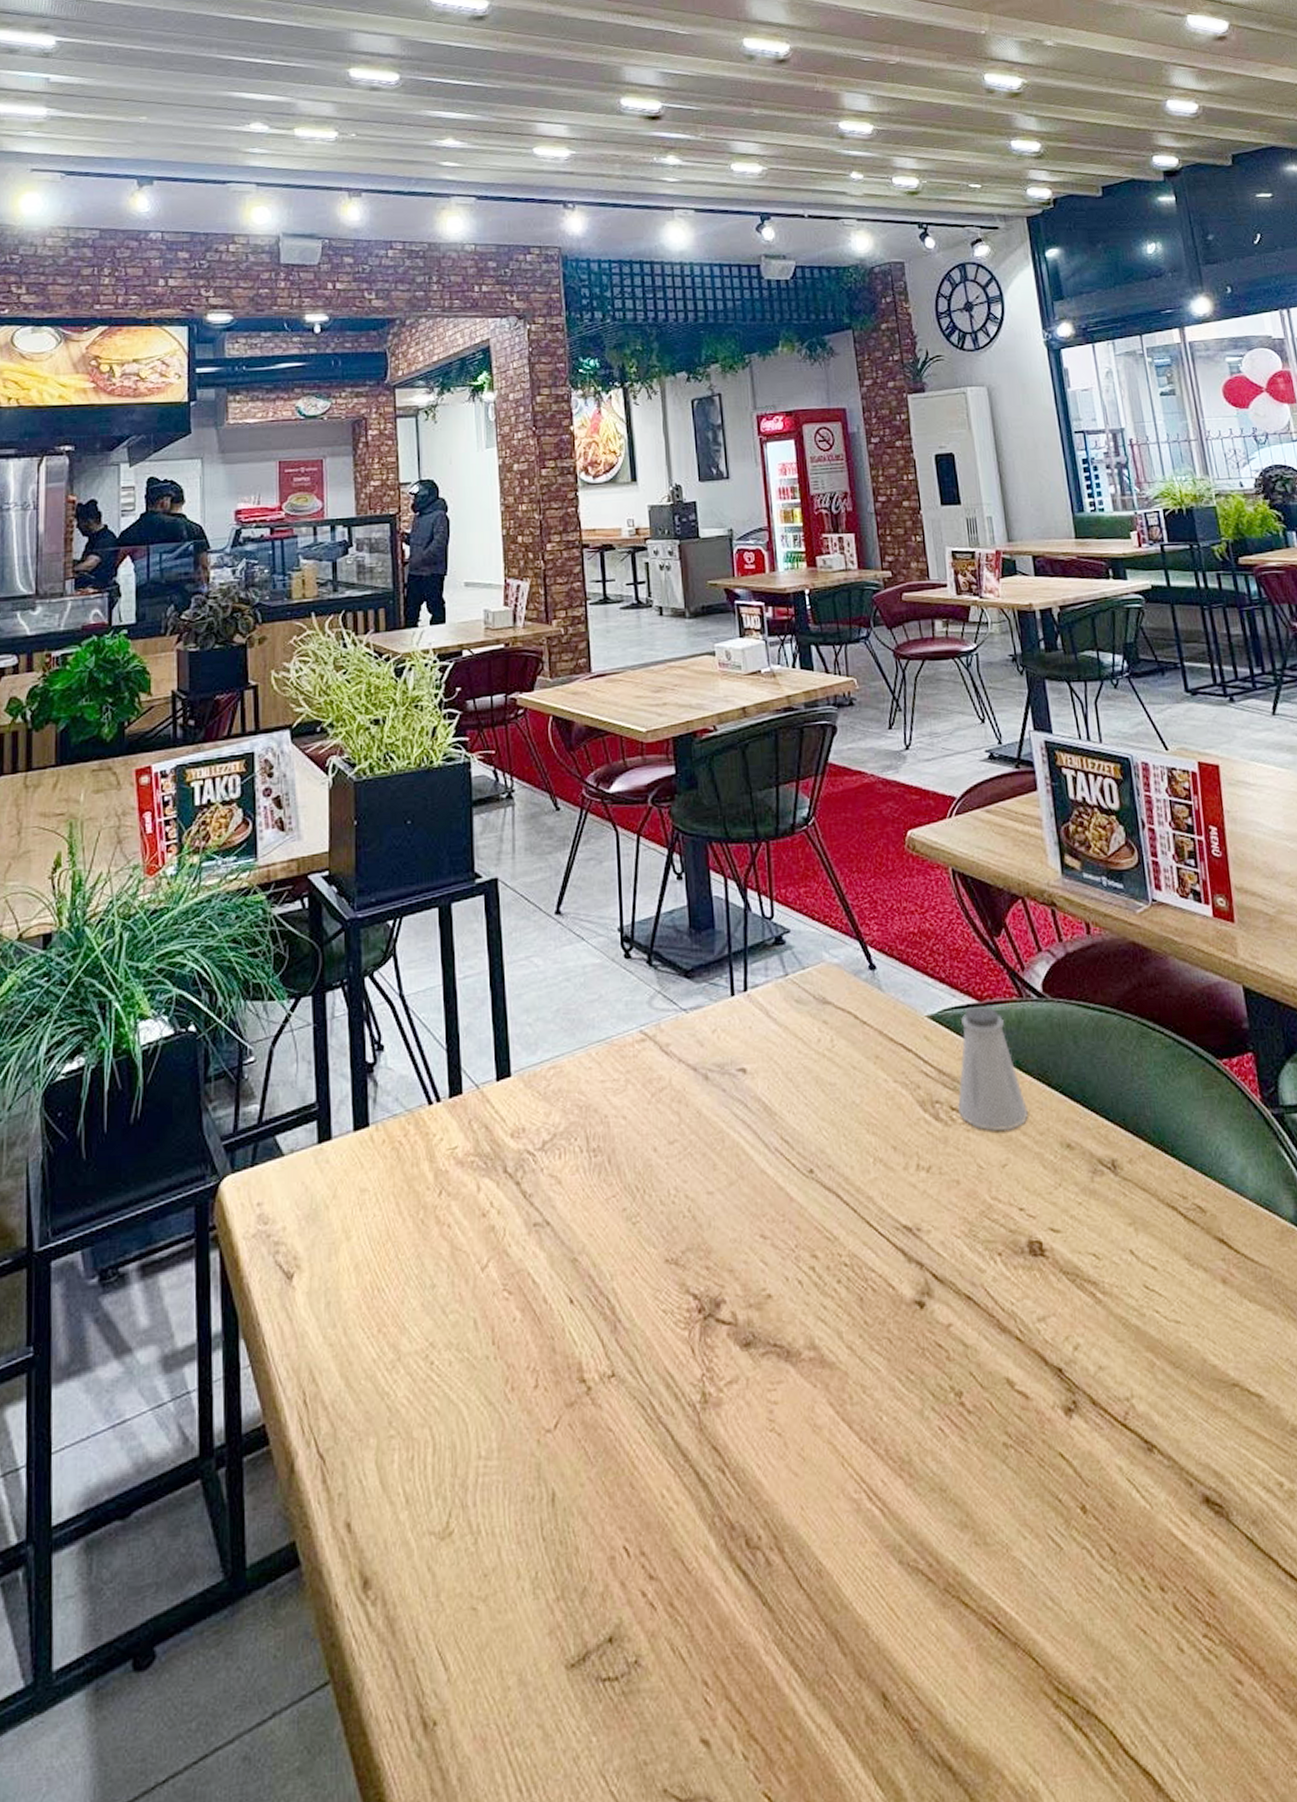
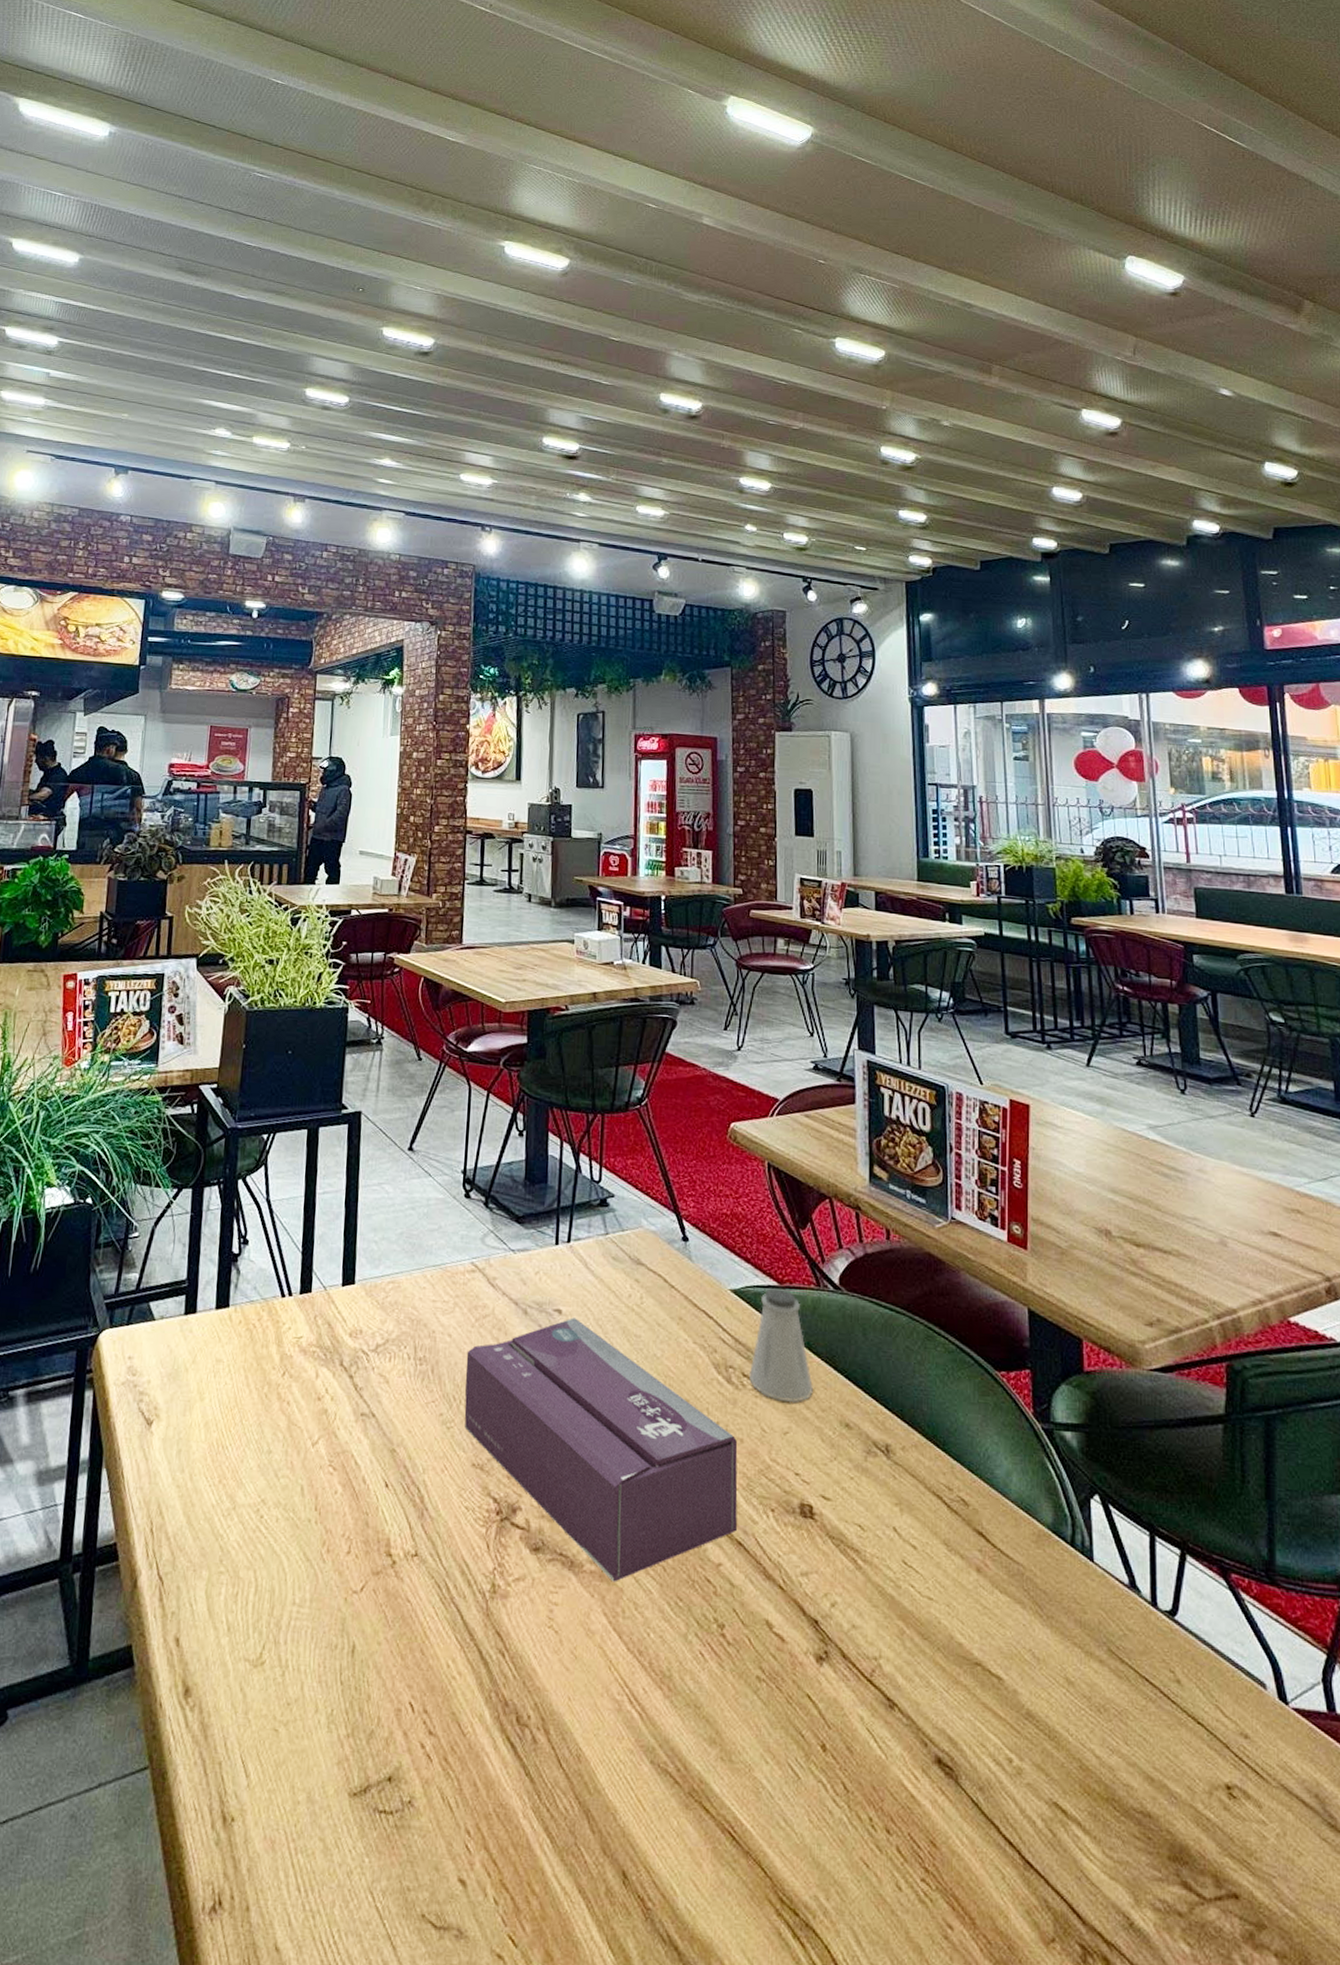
tissue box: none [645,1075,964,1366] -> present [464,1317,738,1582]

